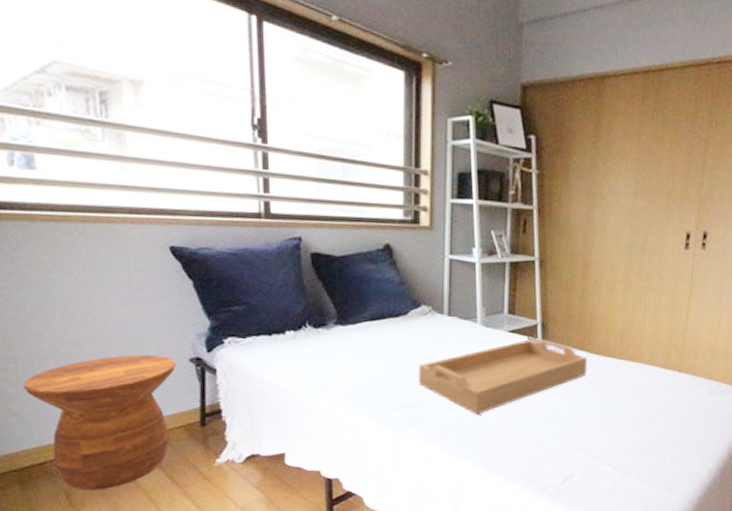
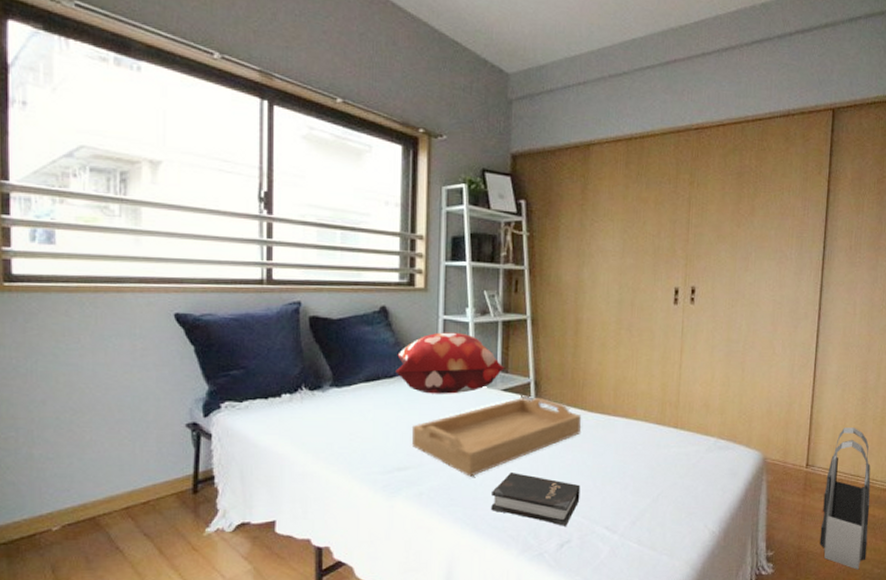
side table: present [23,355,177,490] -> none [21,421,173,564]
decorative pillow: none [401,272,513,335] -> present [395,332,505,394]
hardback book: none [497,412,585,462] -> present [491,473,581,526]

